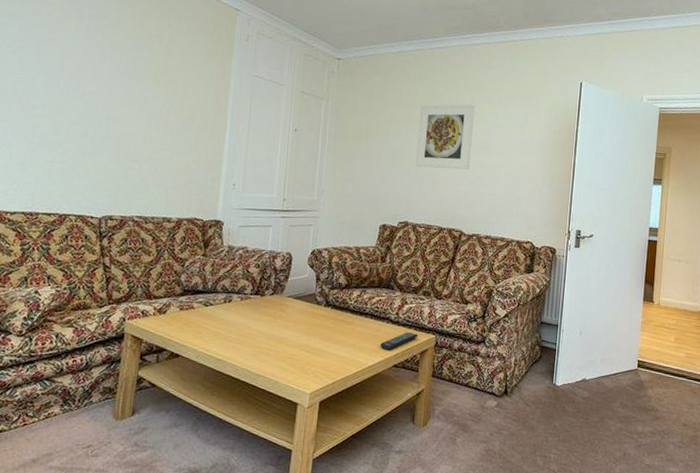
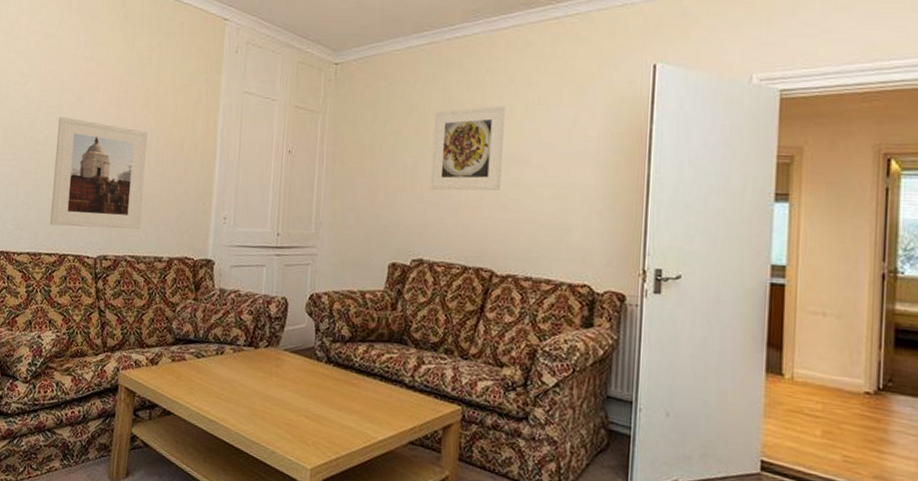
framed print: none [49,83,157,192] -> present [50,116,147,229]
remote control: present [380,332,418,350] -> none [392,400,440,422]

